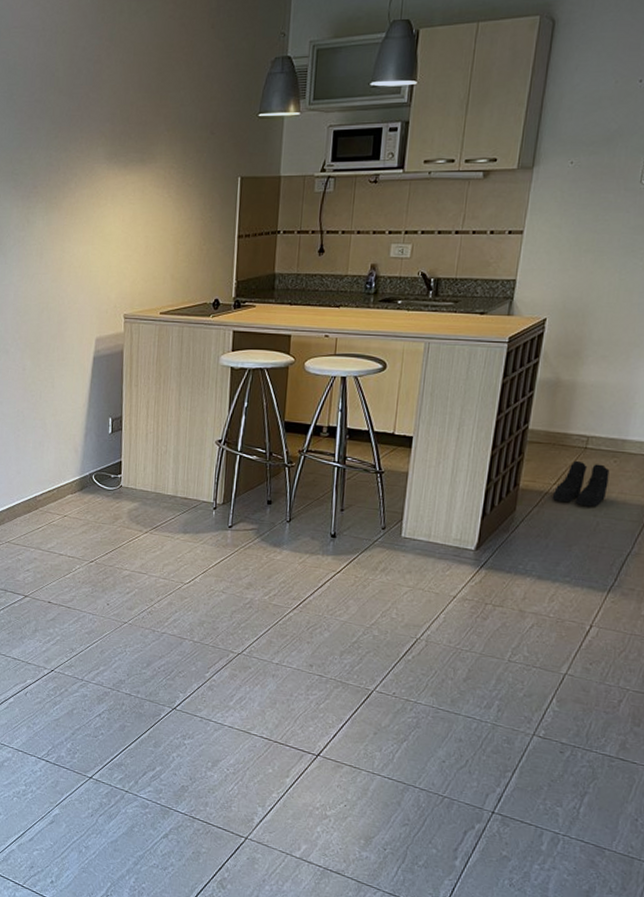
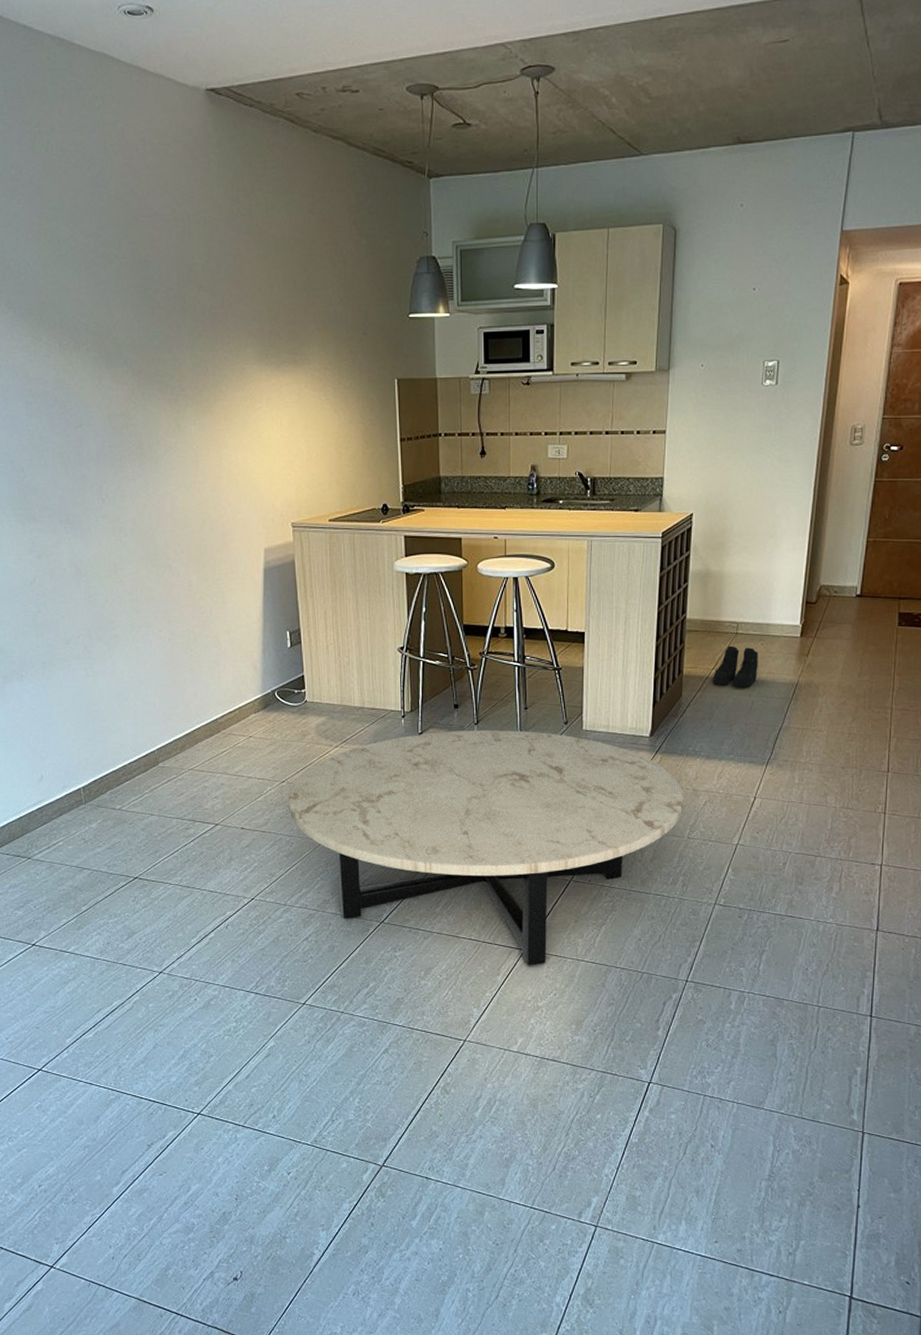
coffee table: none [95,526,509,773] -> present [289,730,684,966]

